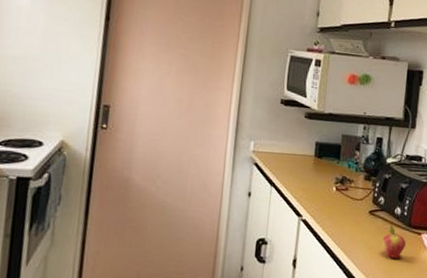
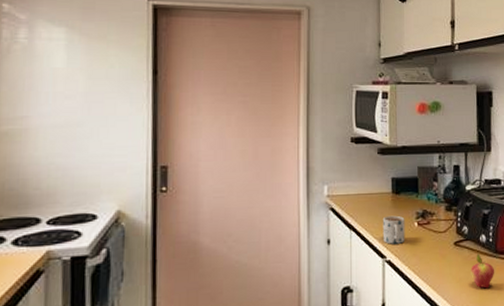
mug: none [301,177,324,205] -> present [382,215,405,244]

